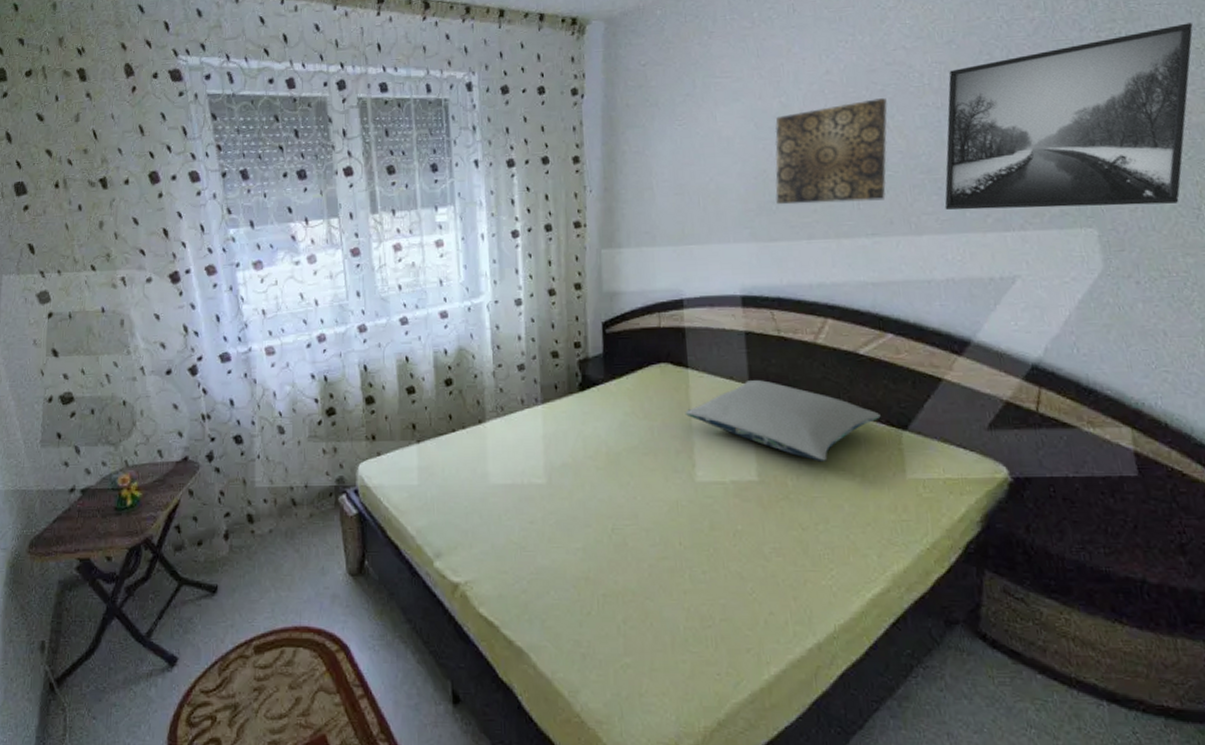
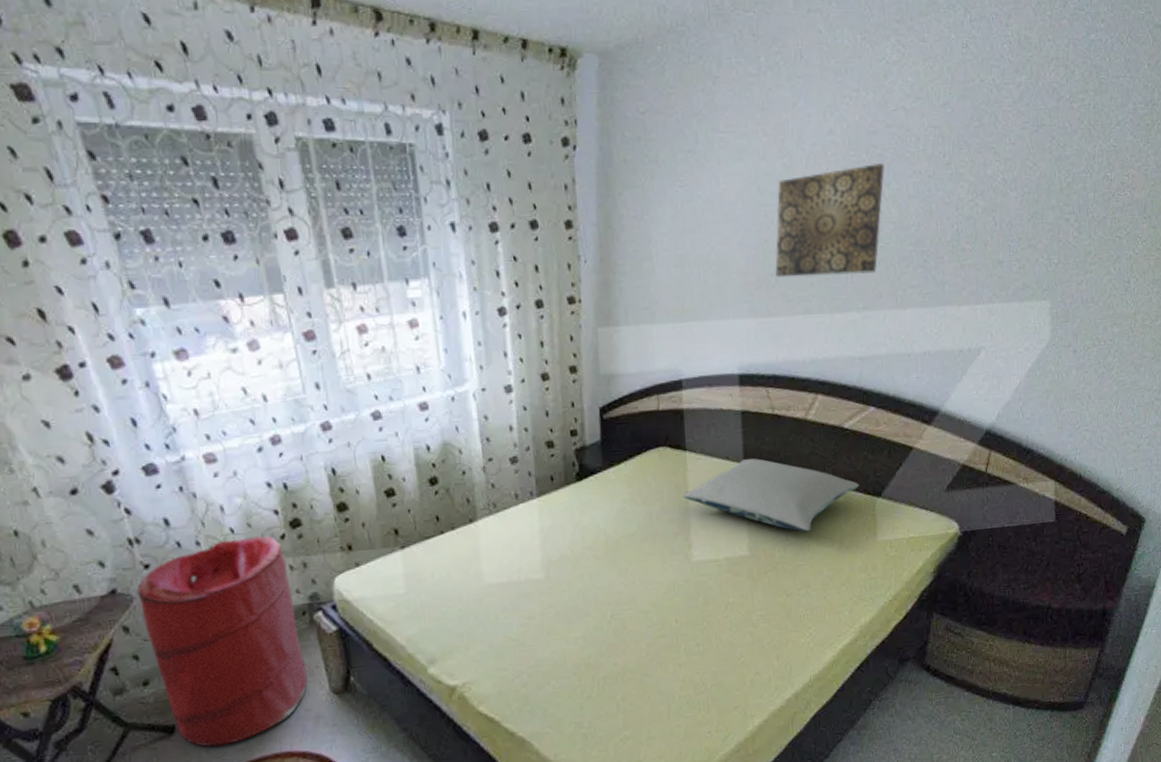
laundry hamper: none [203,420,328,611] -> present [137,535,308,747]
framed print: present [944,23,1193,210] -> none [928,98,1147,283]

